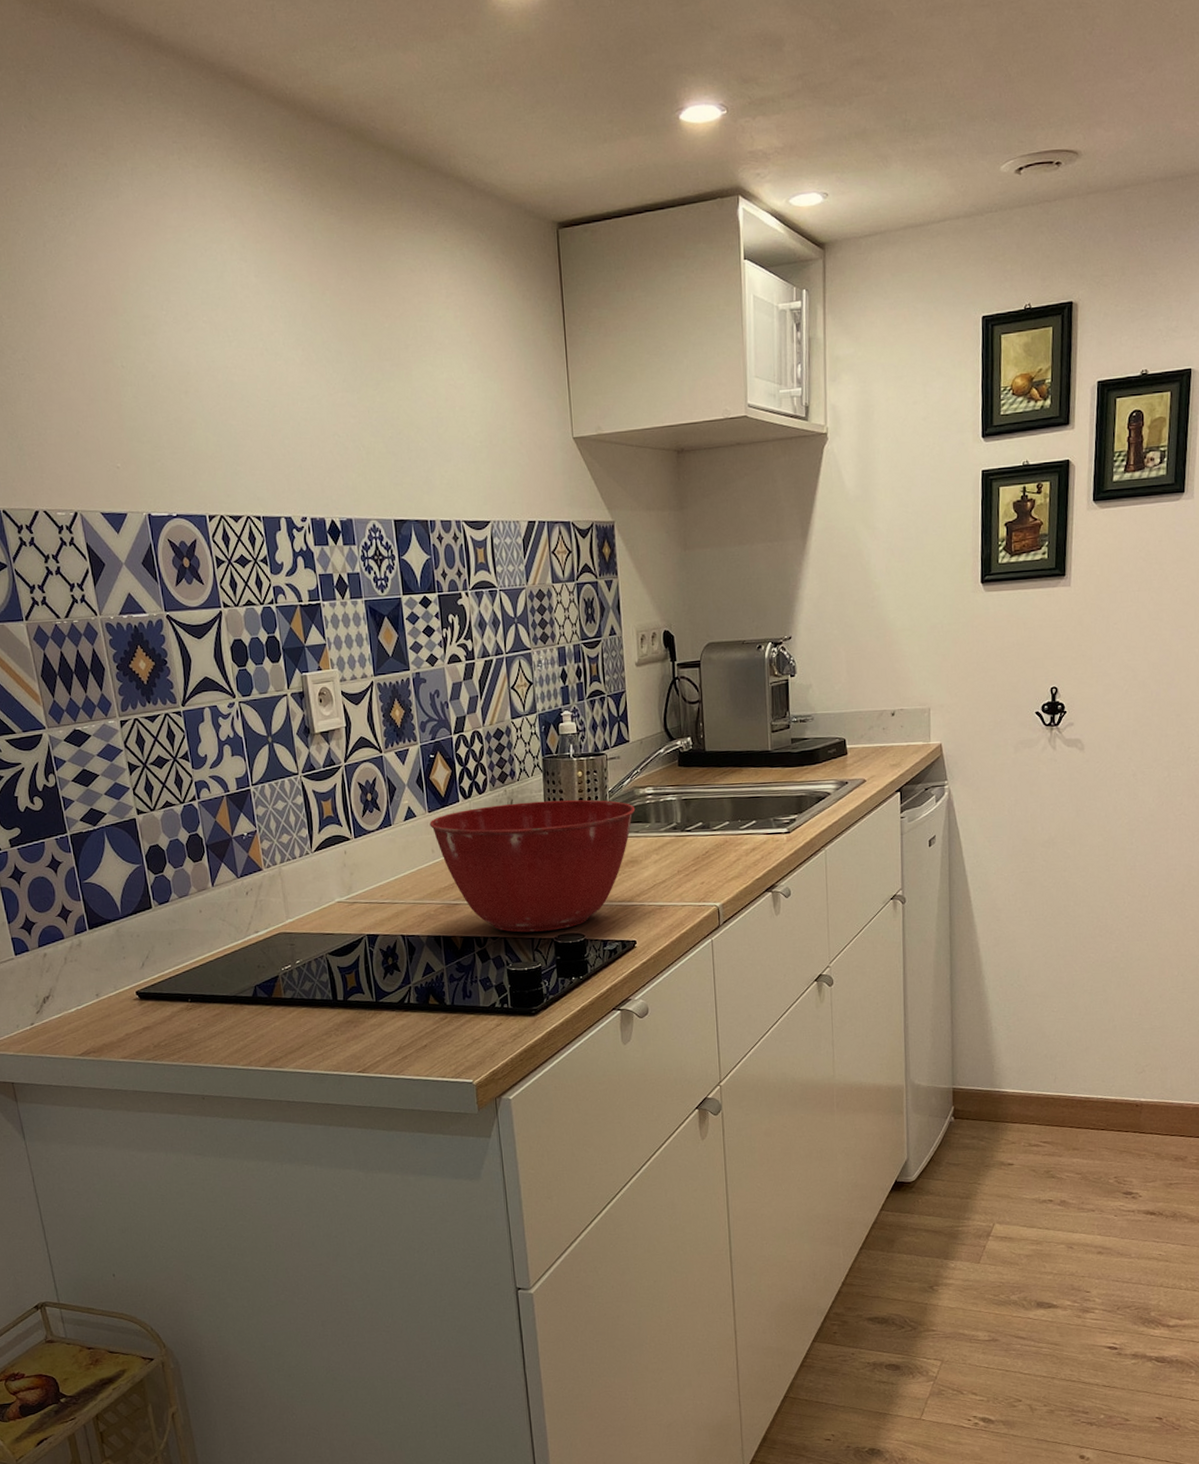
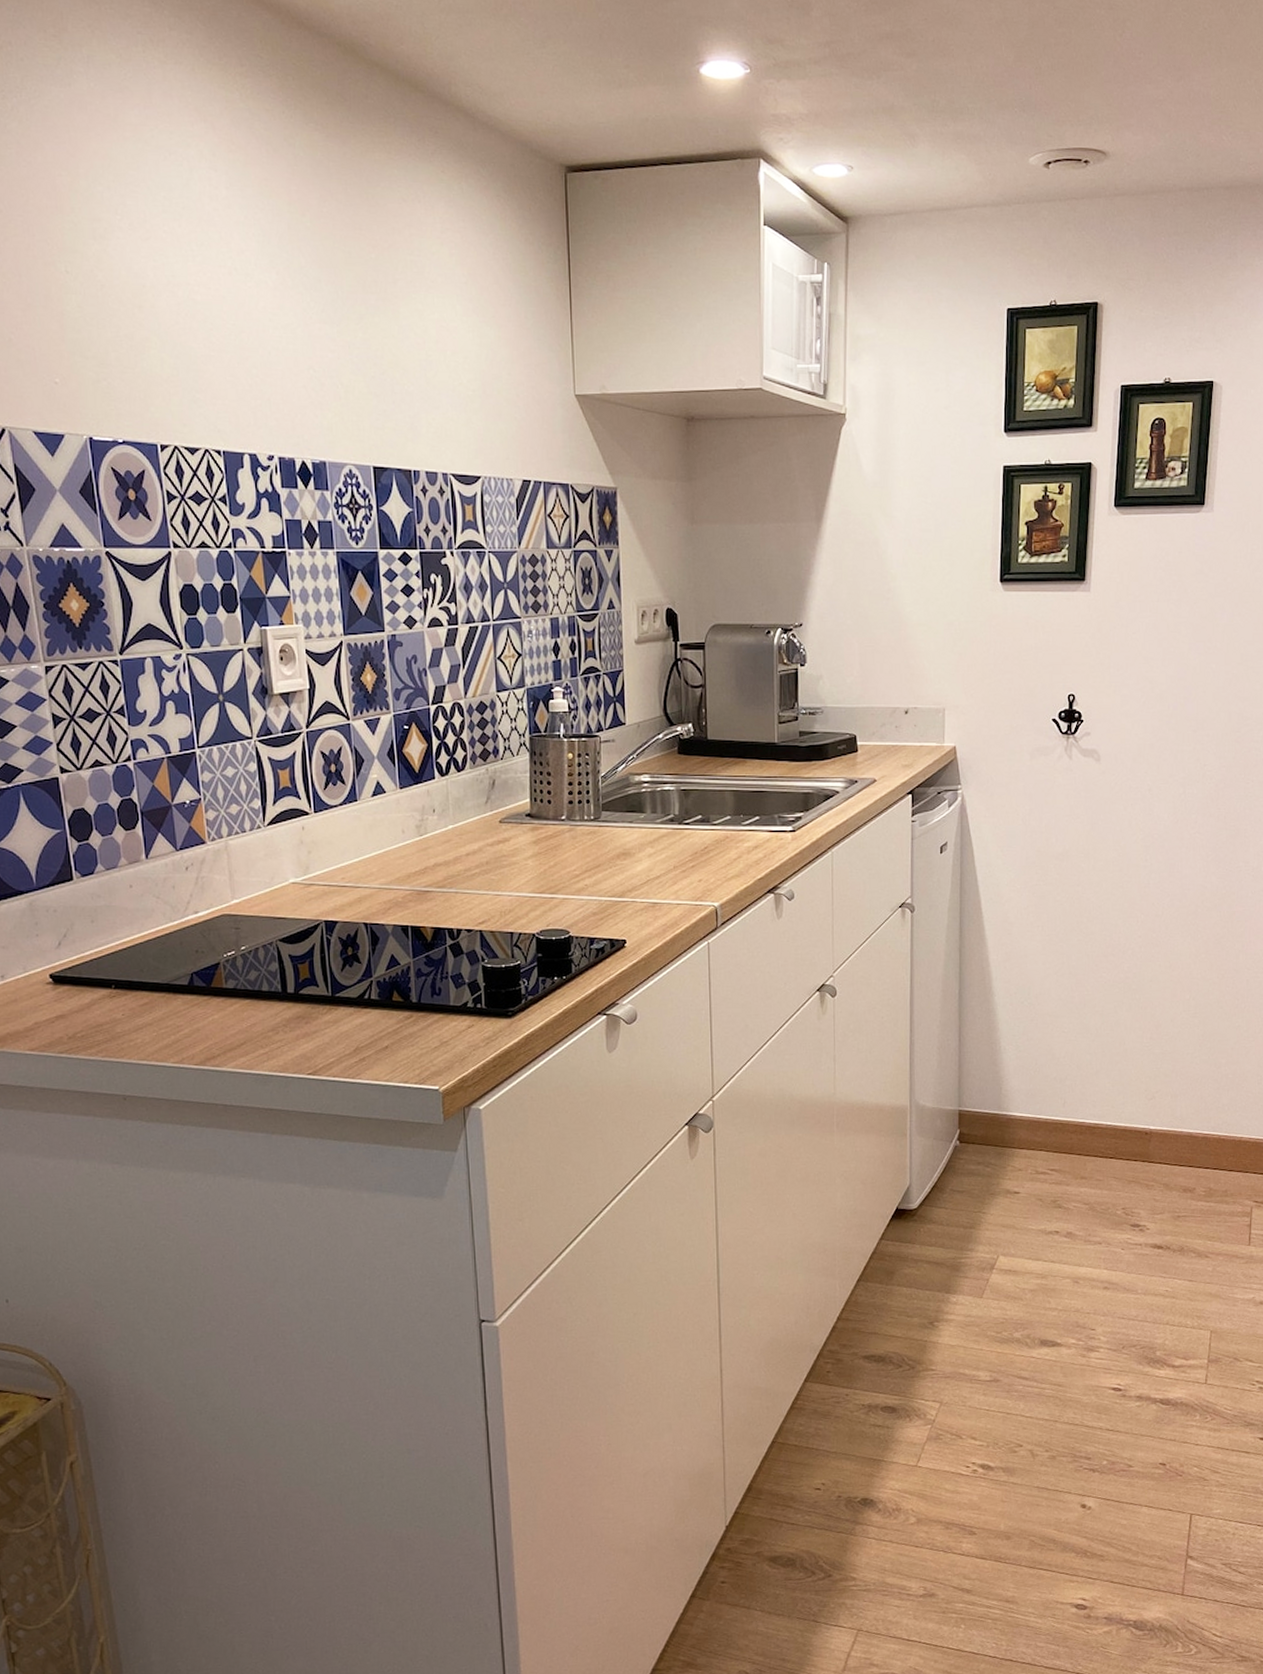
mixing bowl: present [430,799,636,933] -> none [401,783,630,926]

